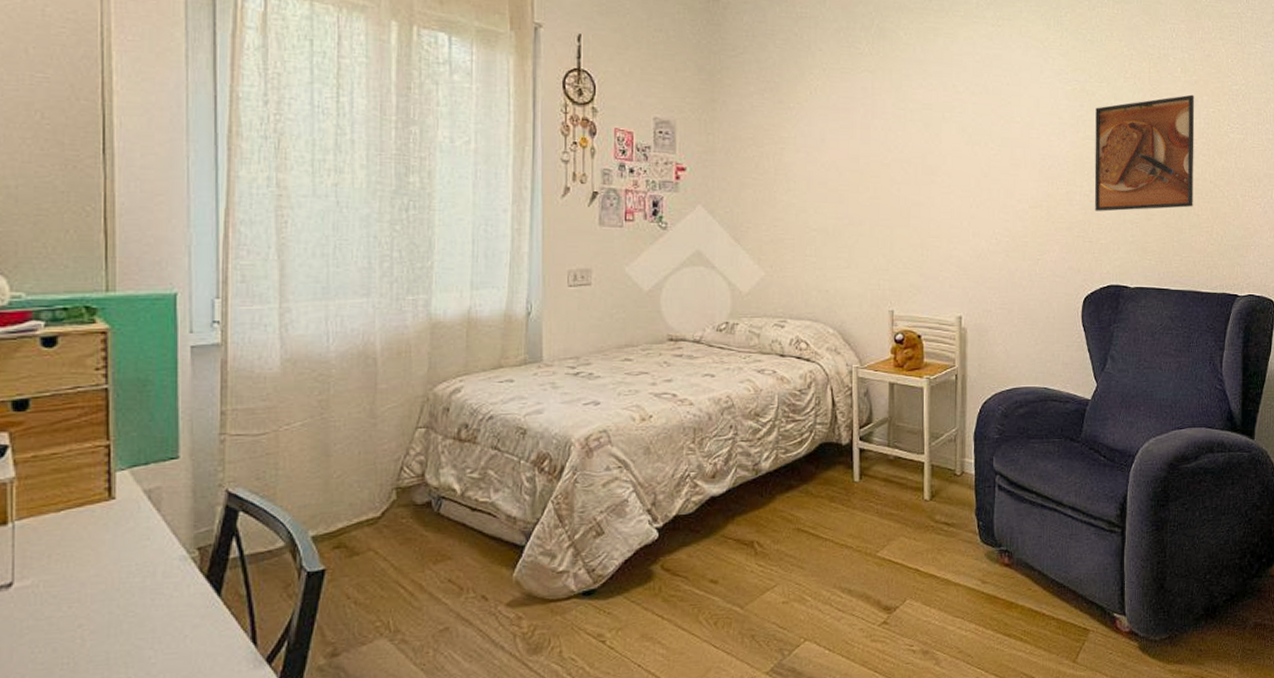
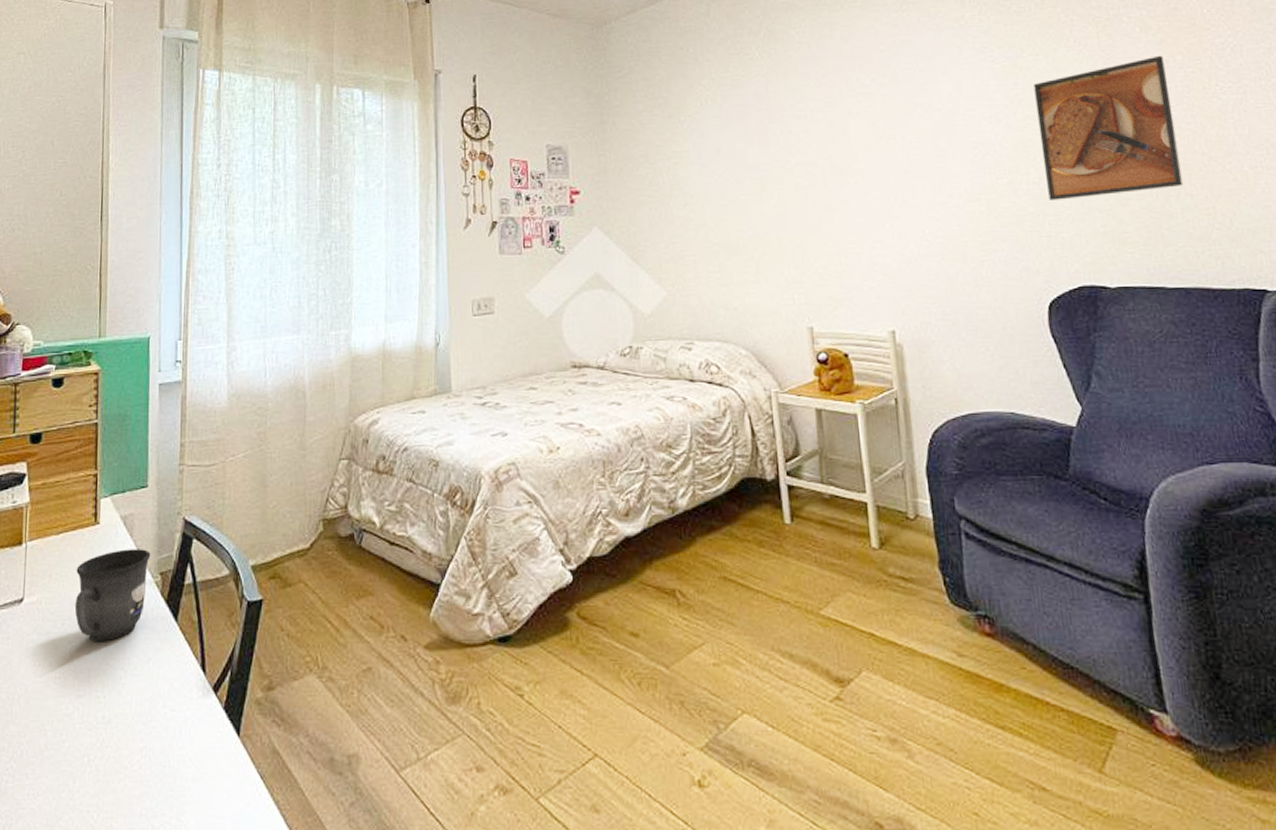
mug: none [85,524,185,622] -> present [74,549,151,641]

